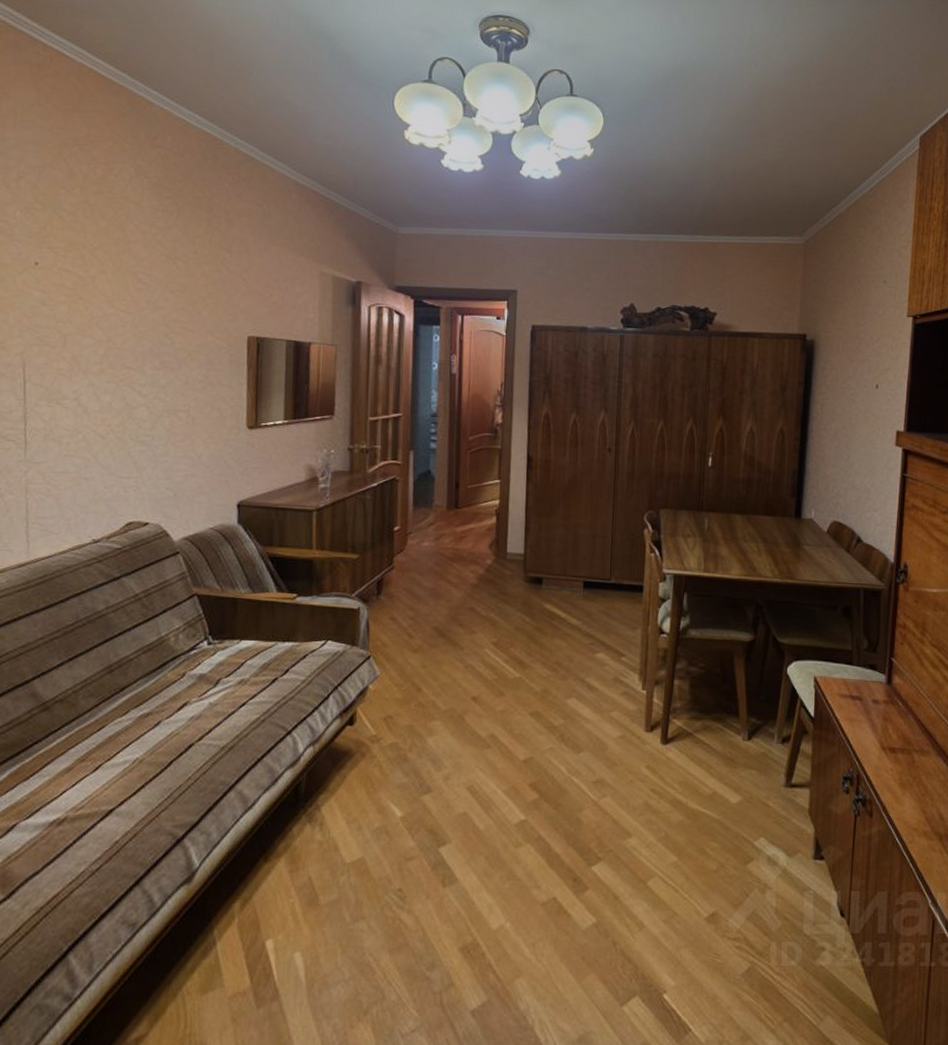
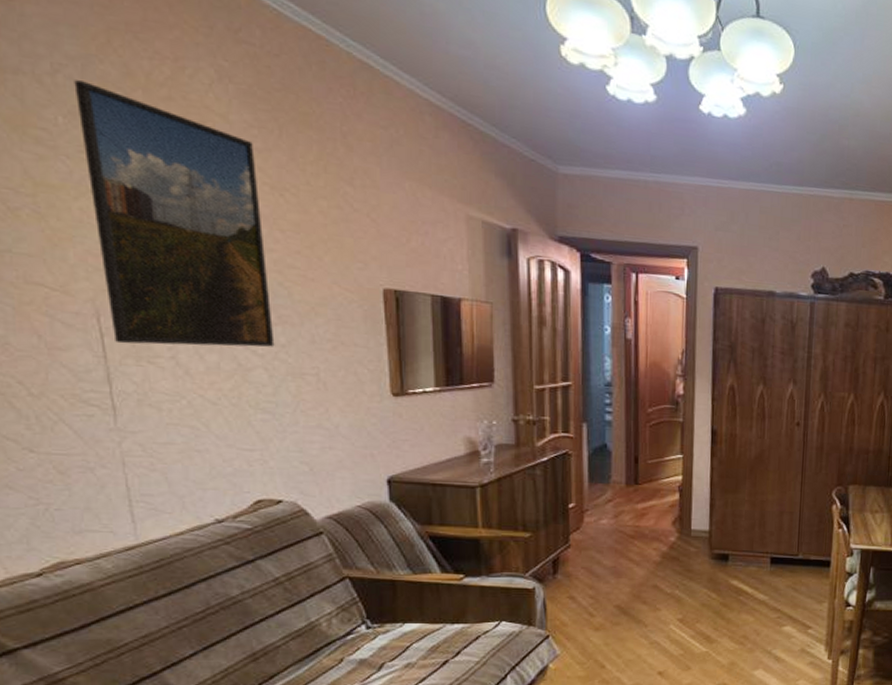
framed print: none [31,183,157,389] -> present [74,80,275,347]

